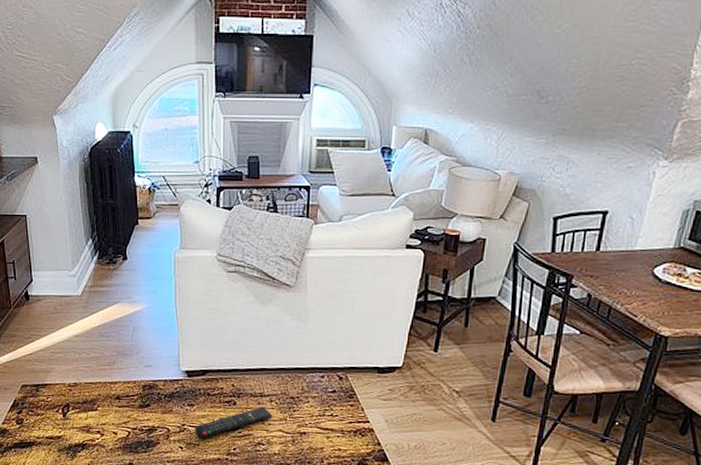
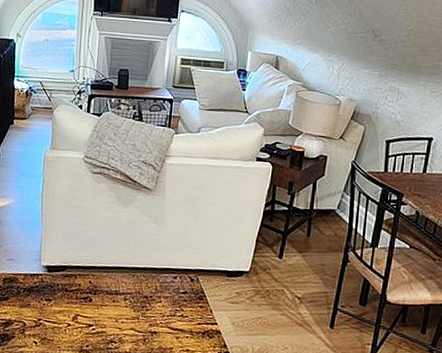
remote control: present [195,406,273,439] -> none [50,304,126,335]

